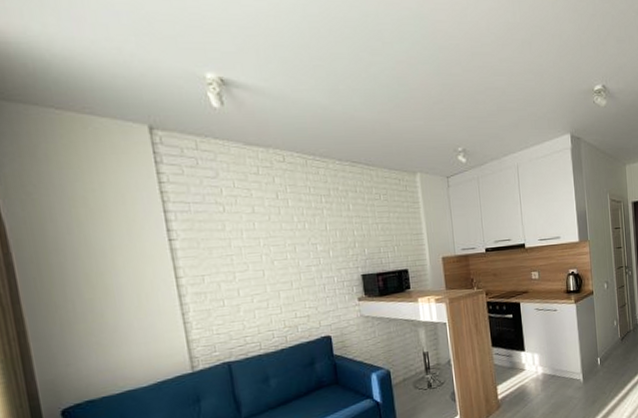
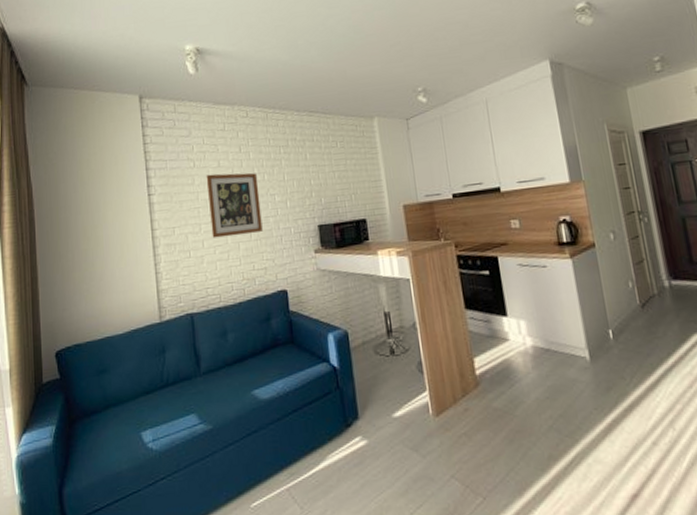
wall art: none [238,220,305,287] -> present [206,172,263,238]

